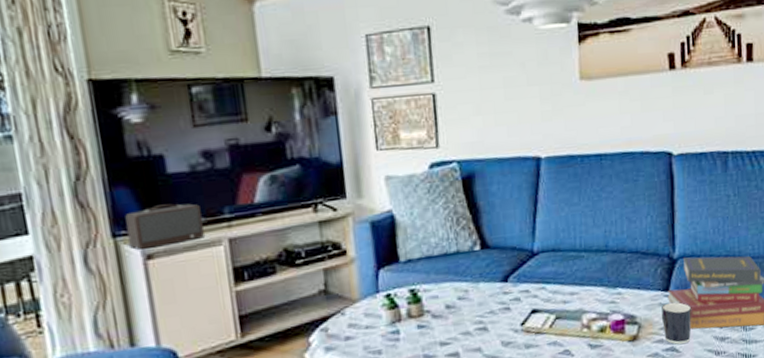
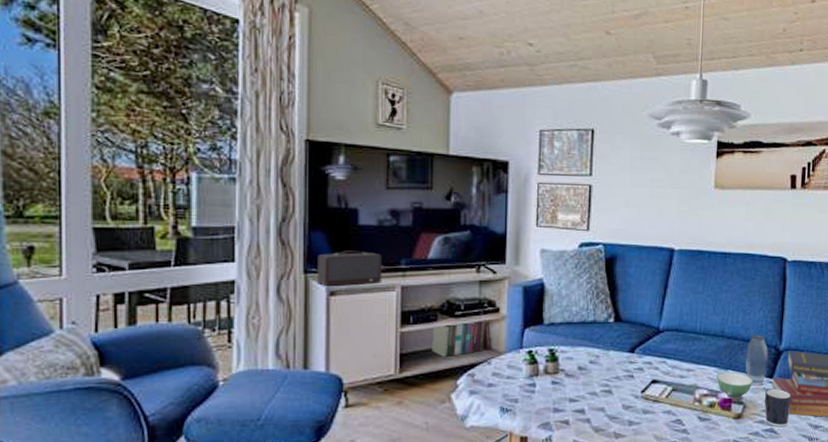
books: none [272,265,344,313] -> present [432,320,492,357]
bowl: none [605,289,647,321] -> present [716,372,753,400]
vase: none [635,243,662,302] -> present [745,335,768,386]

